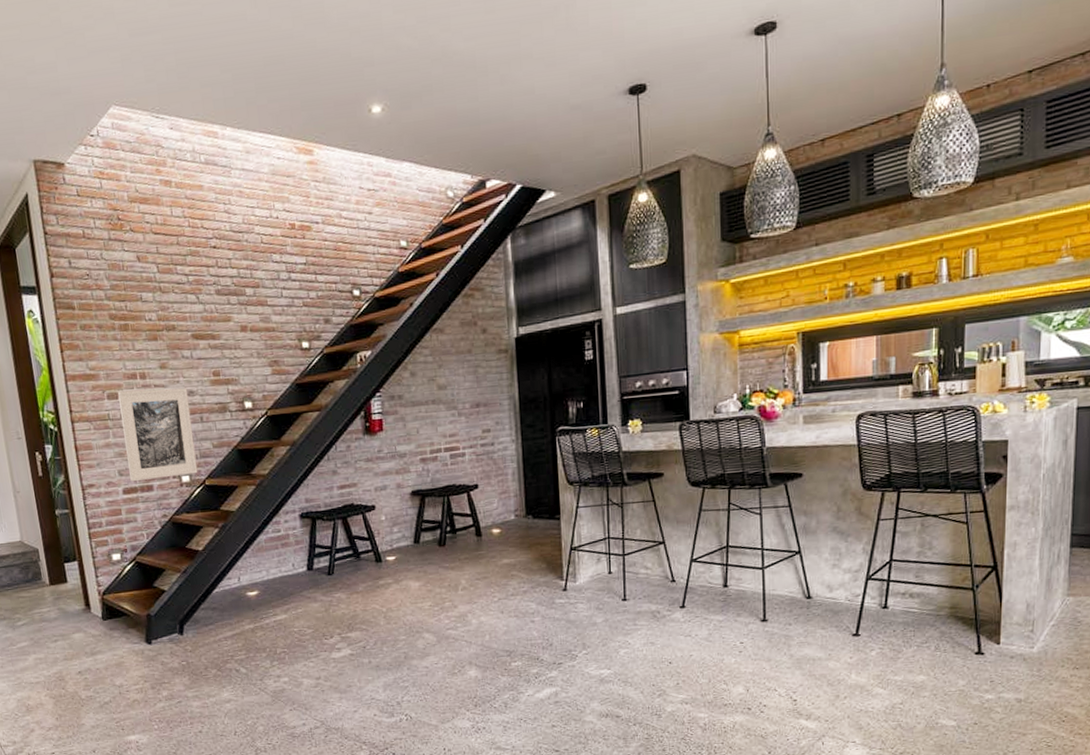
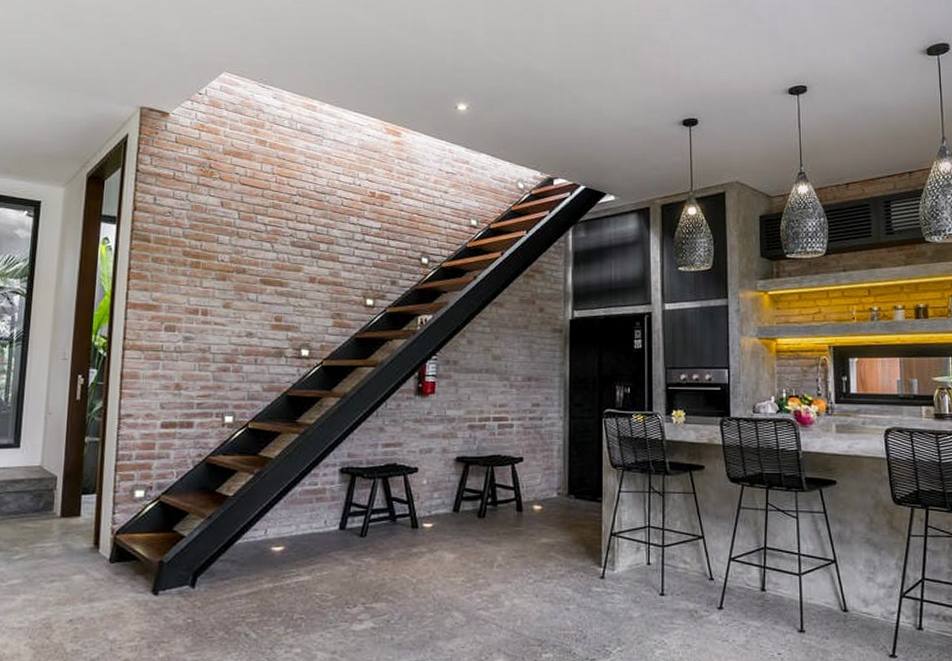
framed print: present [118,388,198,482] -> none [171,325,247,417]

